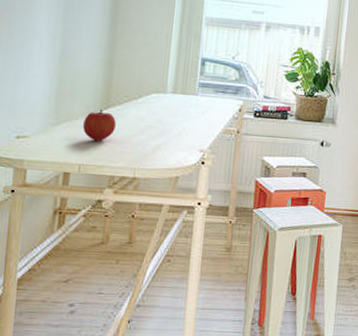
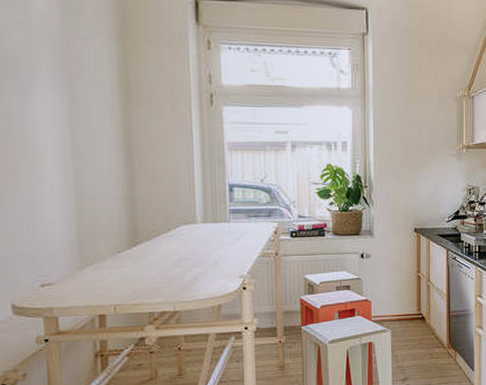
fruit: present [83,109,116,142] -> none [112,247,147,280]

